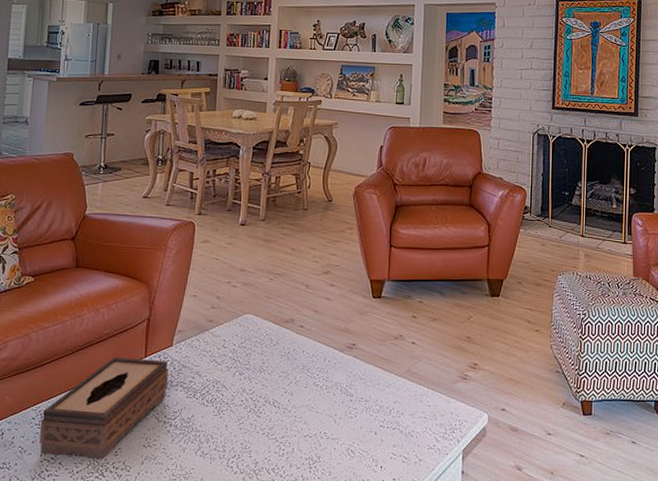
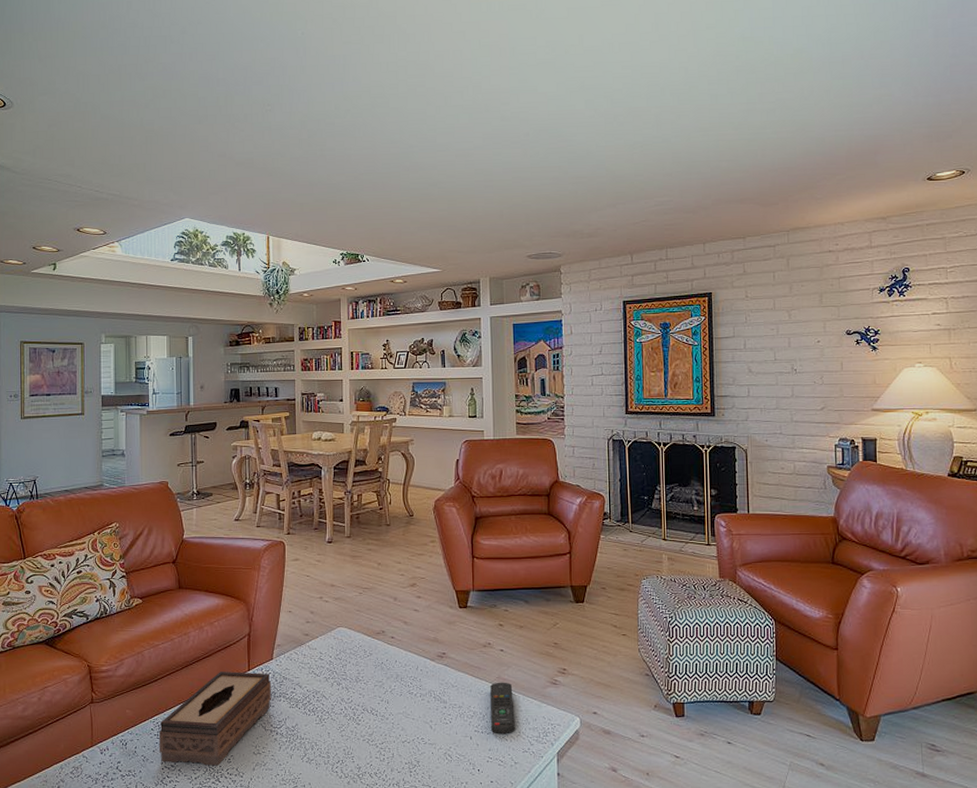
remote control: none [397,375,423,430] -> present [490,682,515,735]

